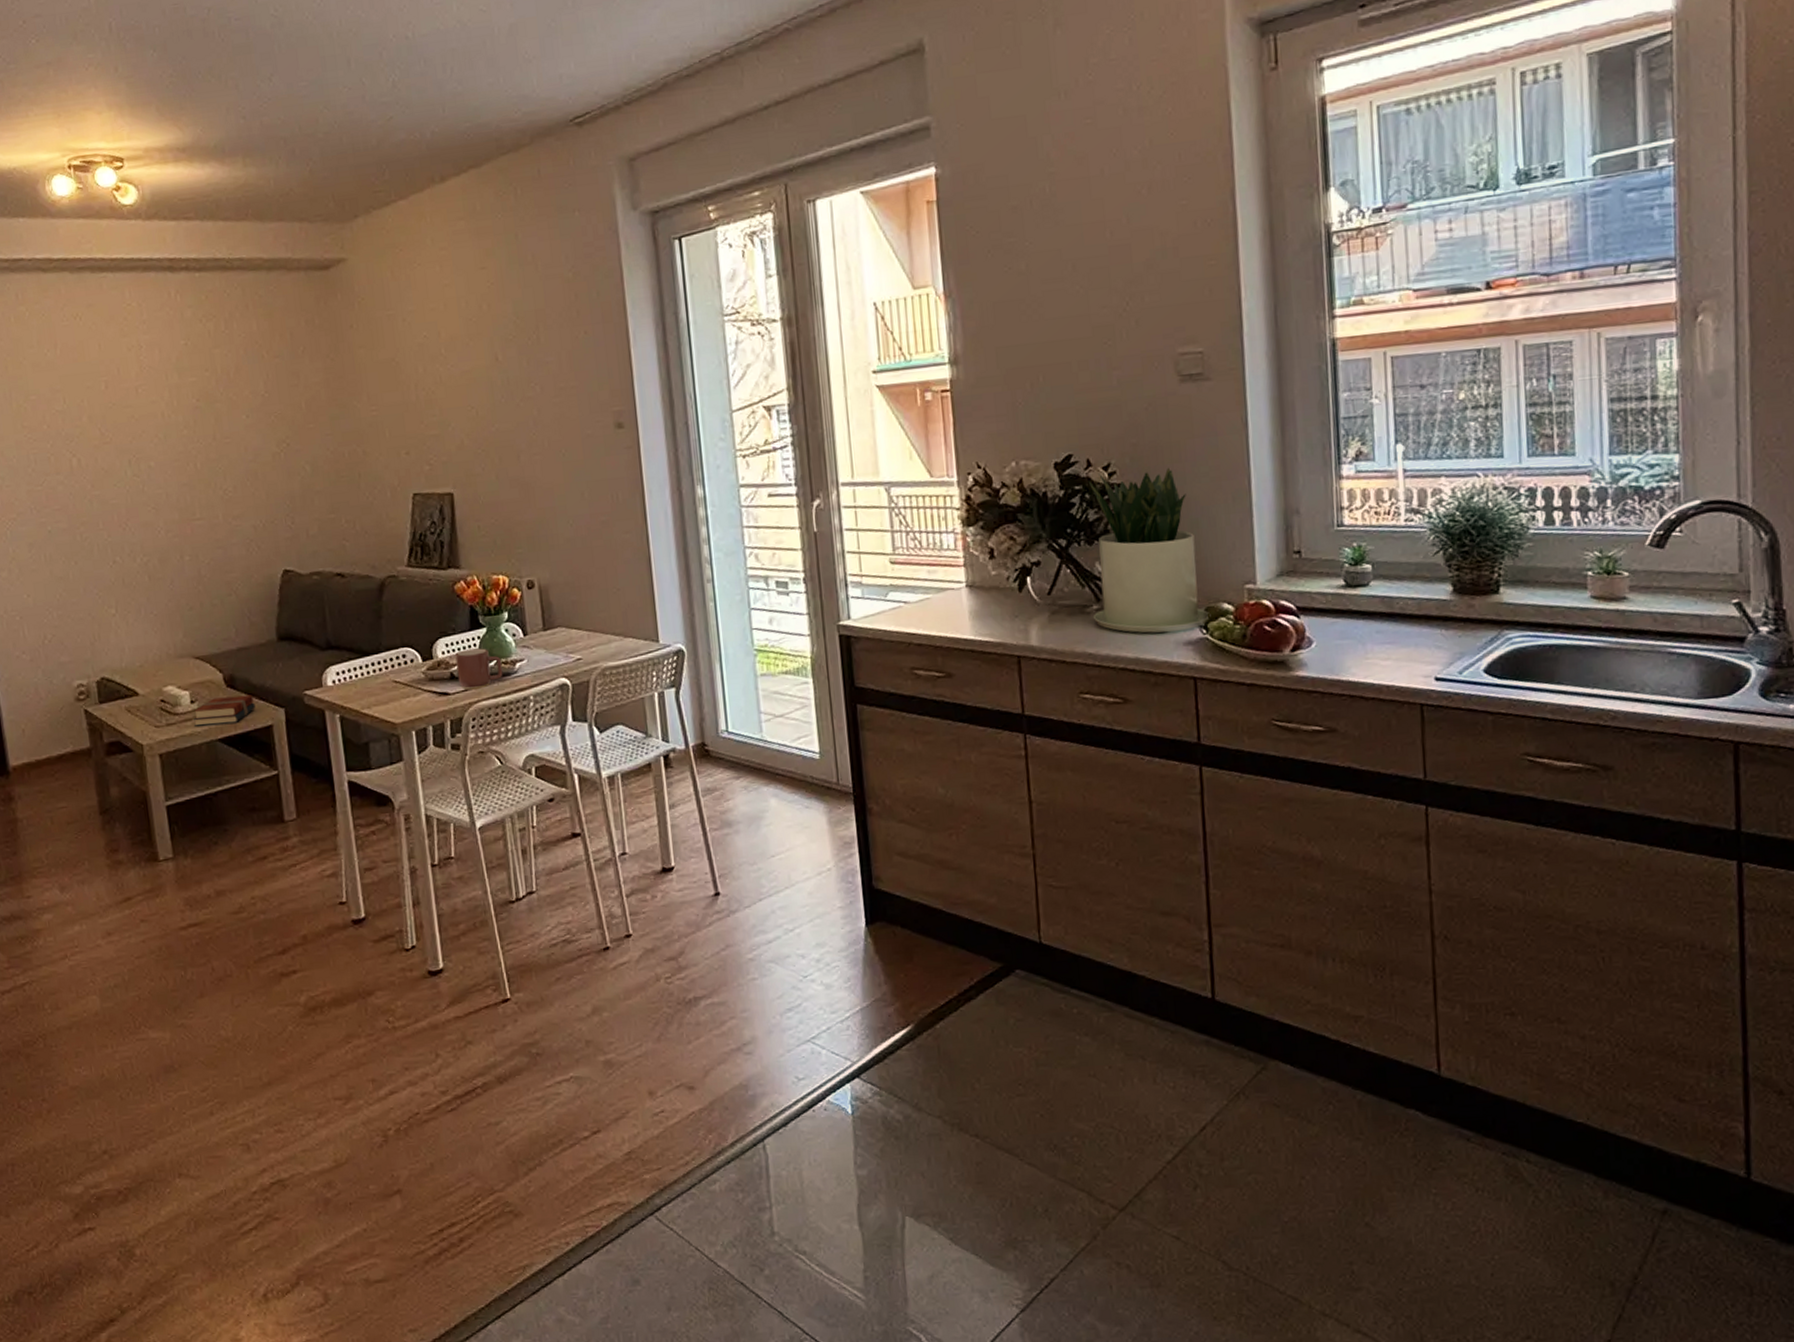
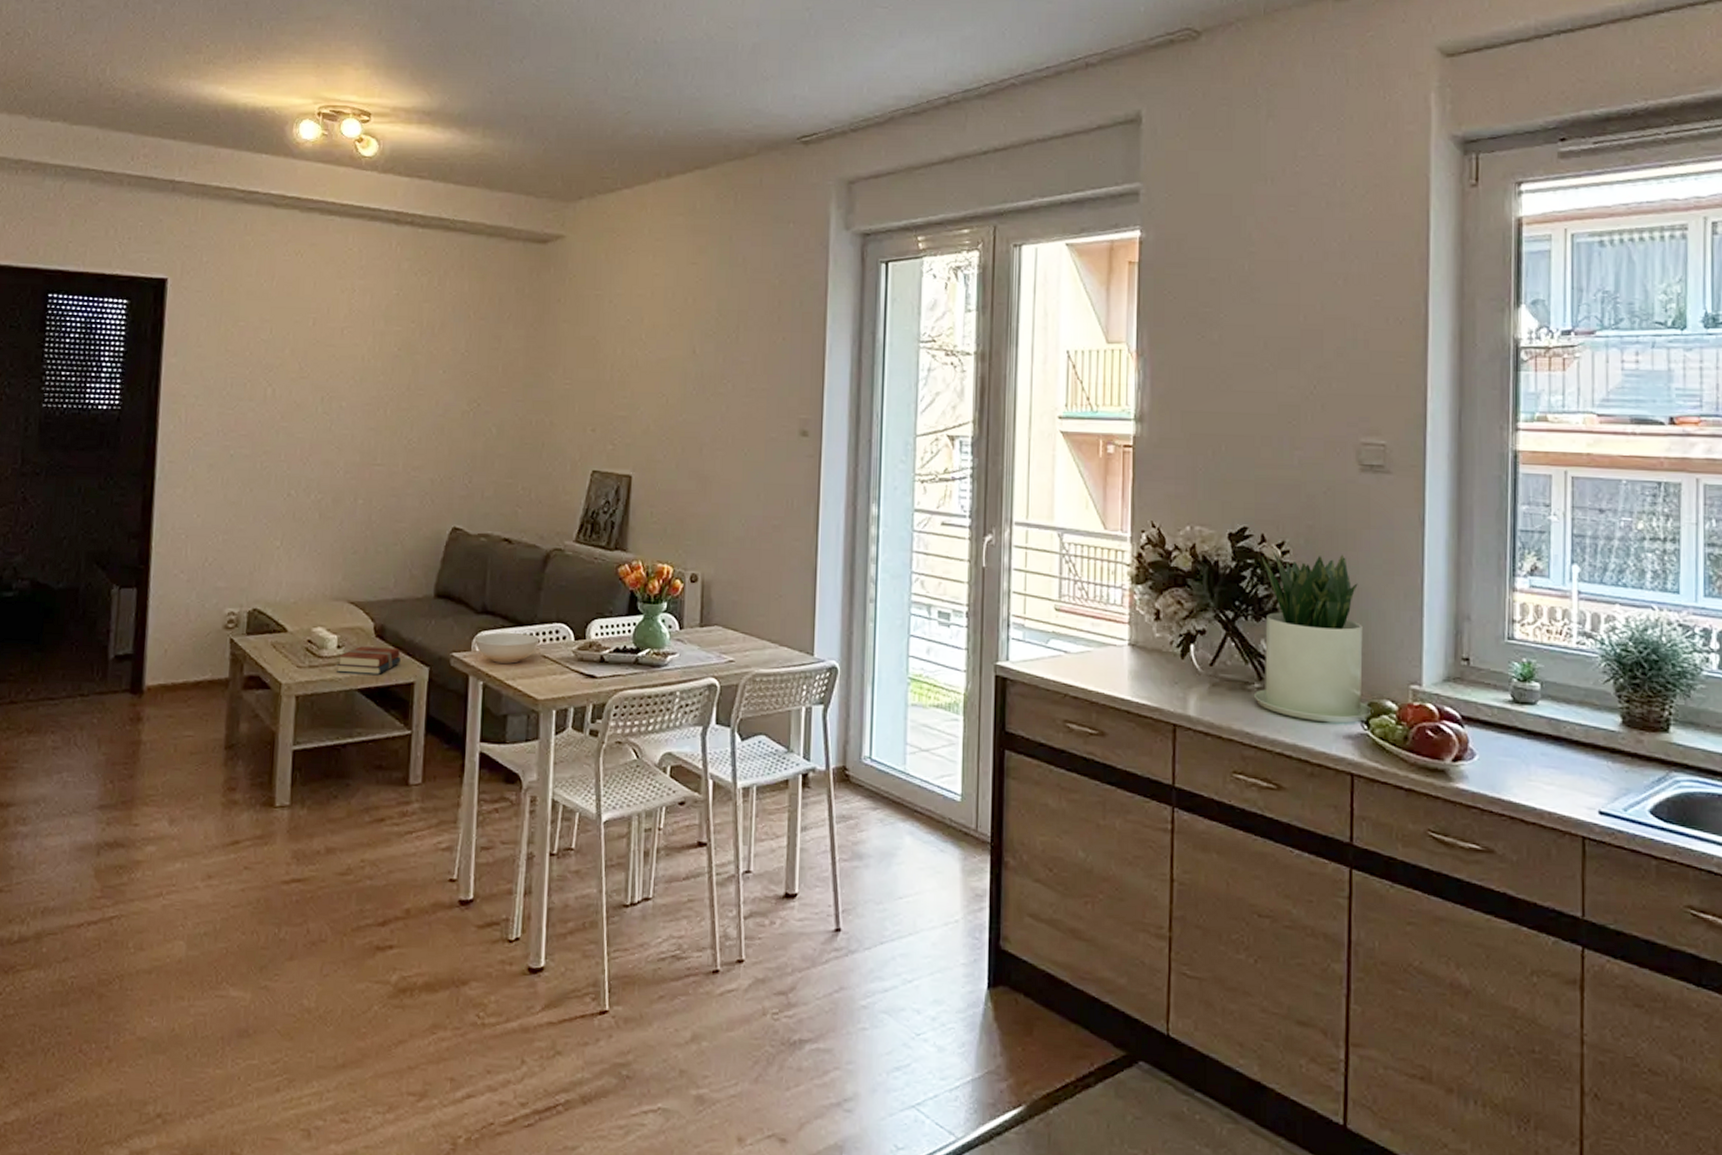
bowl: none [324,662,388,695] -> present [474,632,540,664]
mug: present [455,648,503,690] -> none [607,634,654,677]

